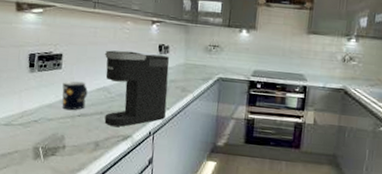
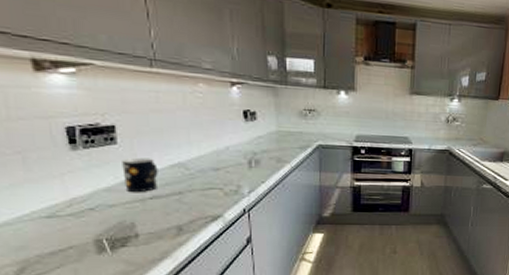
coffee maker: present [104,50,170,127] -> none [173,118,262,206]

